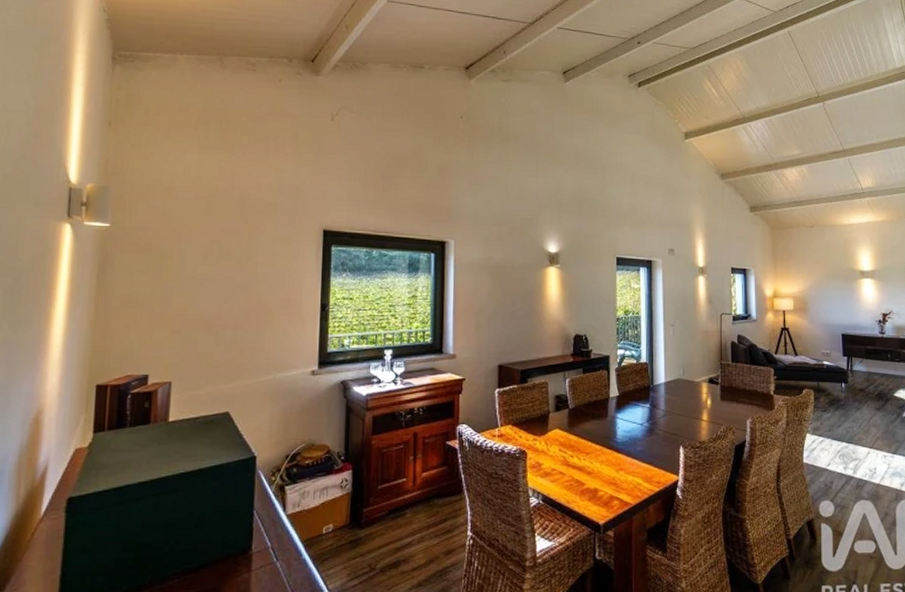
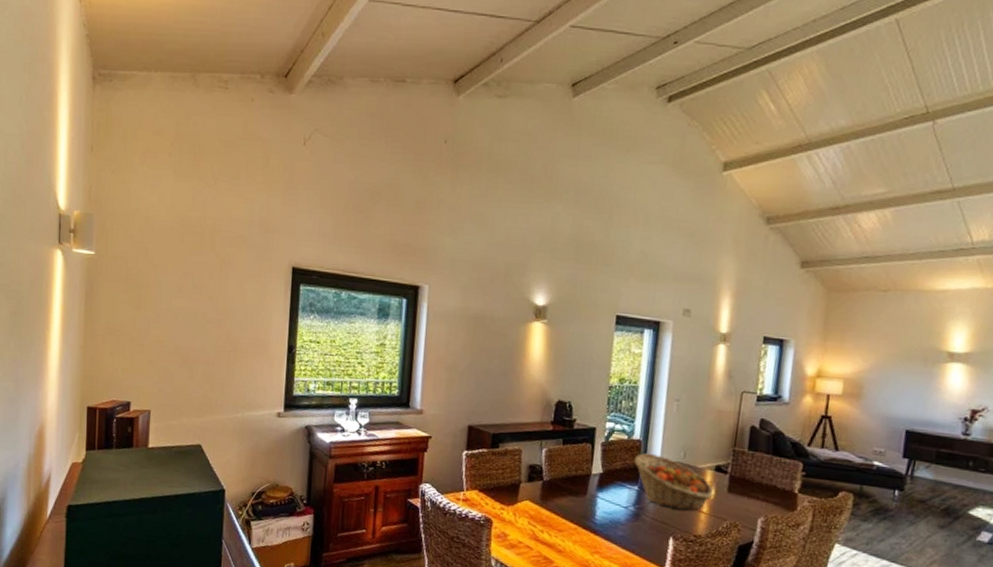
fruit basket: none [643,374,710,420] -> present [634,453,714,511]

